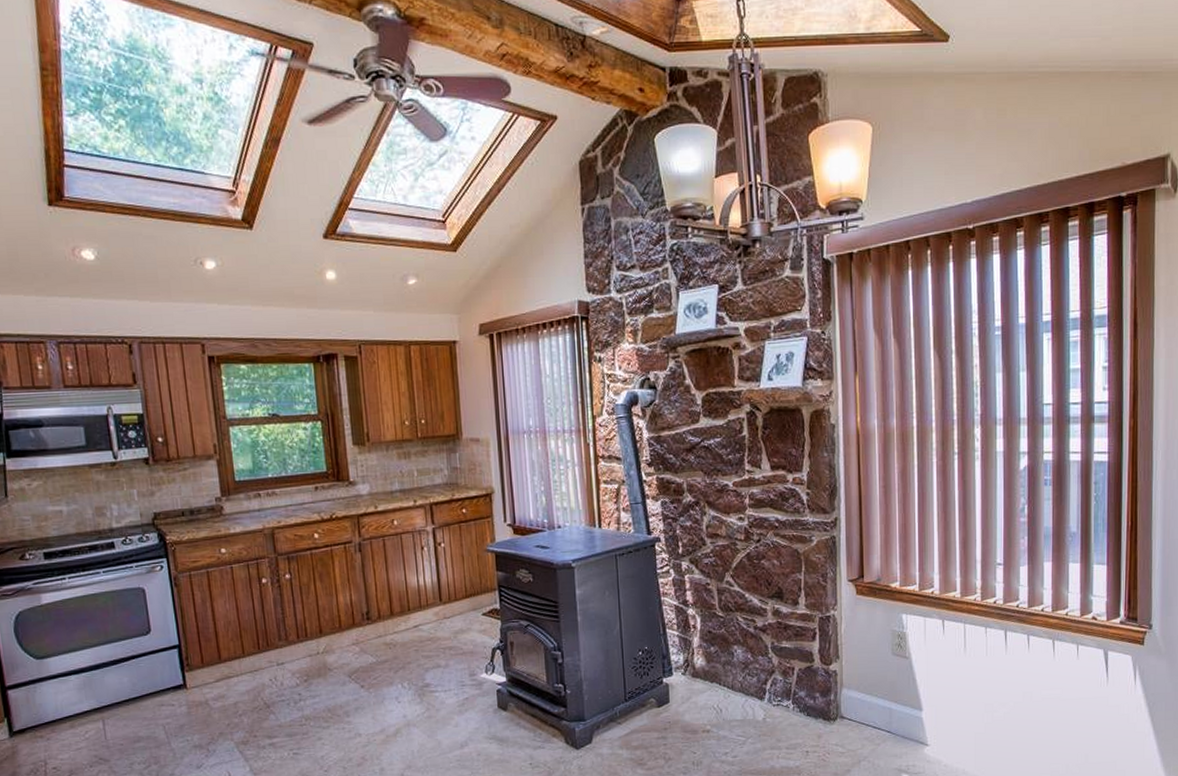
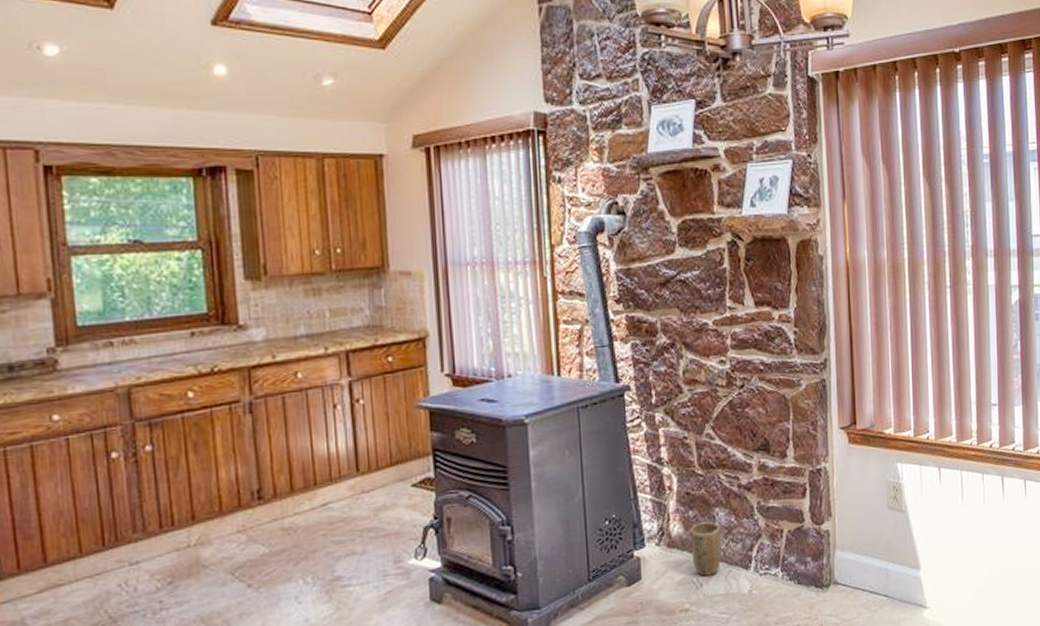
plant pot: none [712,657,739,704] -> present [691,521,722,577]

